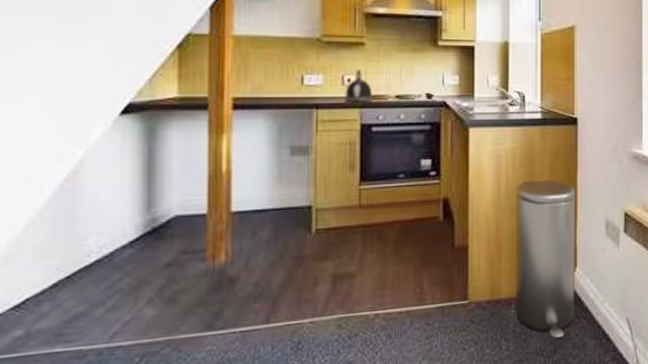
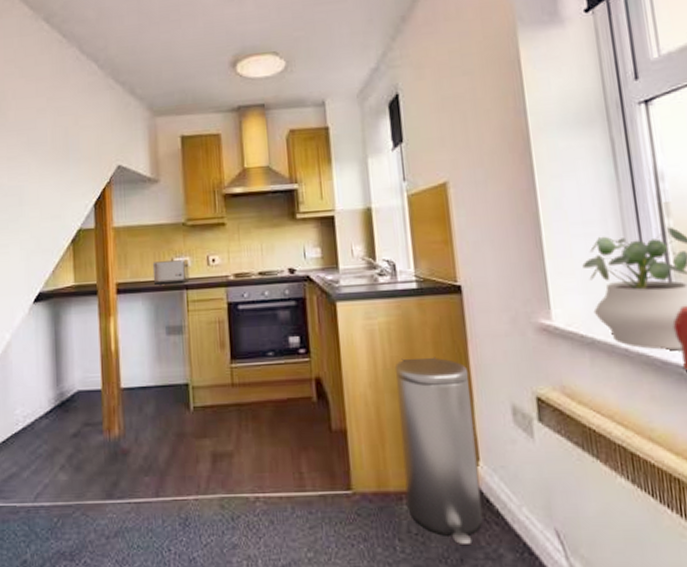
toaster: none [278,77,321,102] -> present [152,259,190,285]
kettle: present [345,69,373,103] -> none [210,248,237,282]

